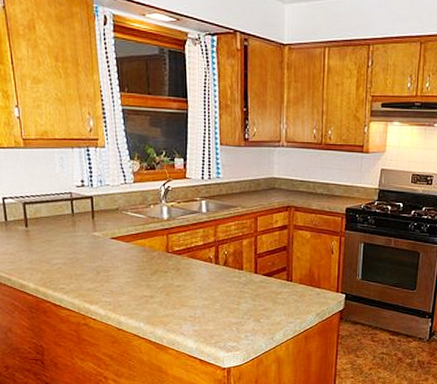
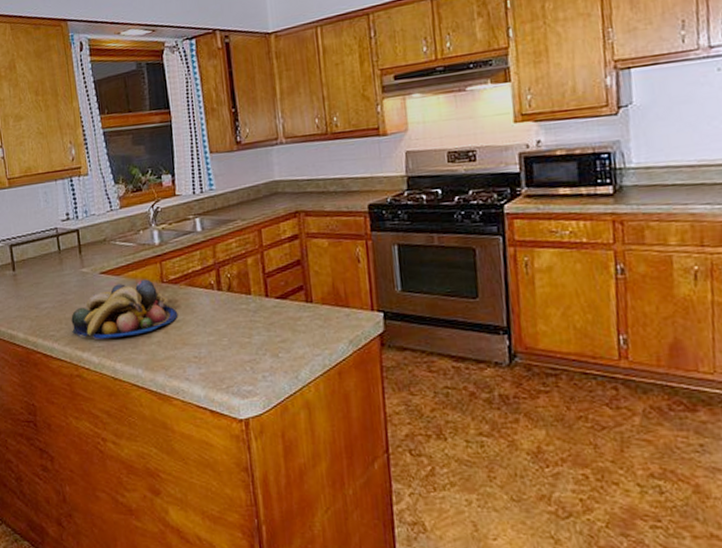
fruit bowl: none [81,248,179,295] -> present [71,279,178,339]

